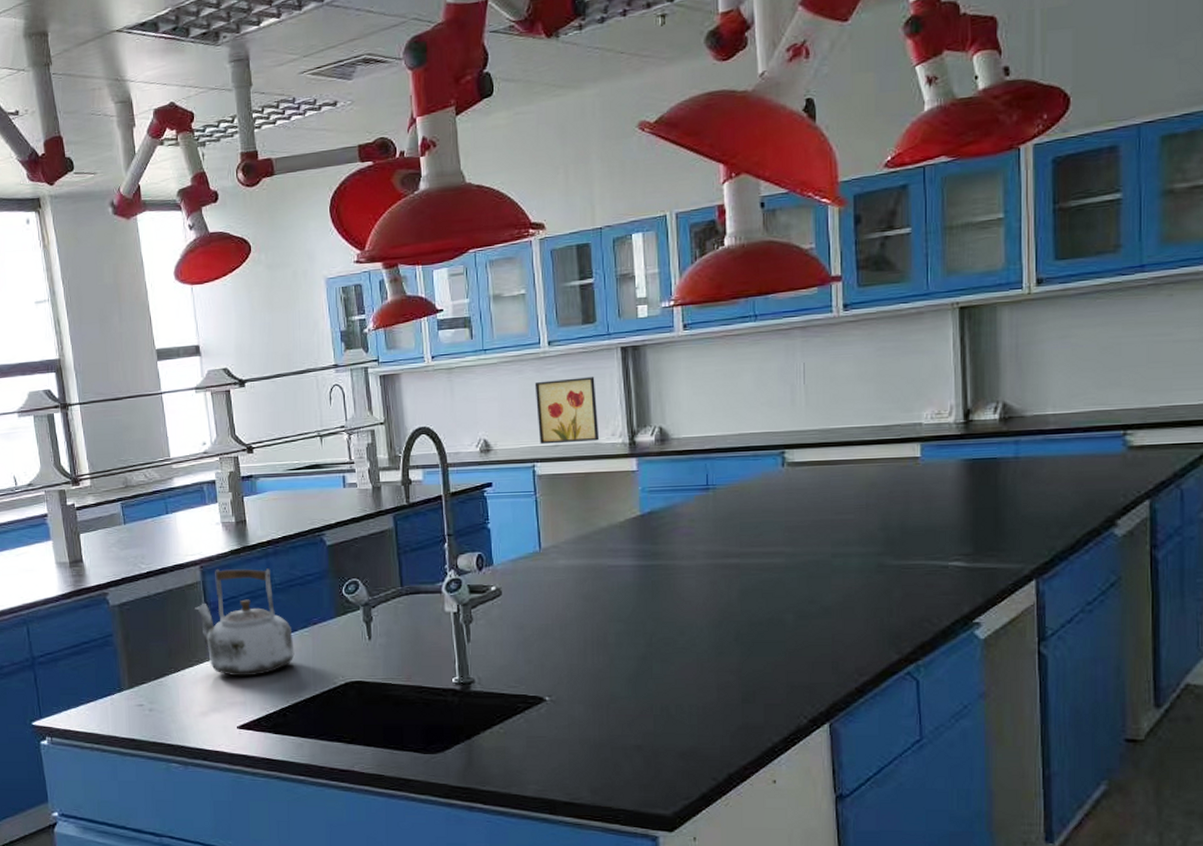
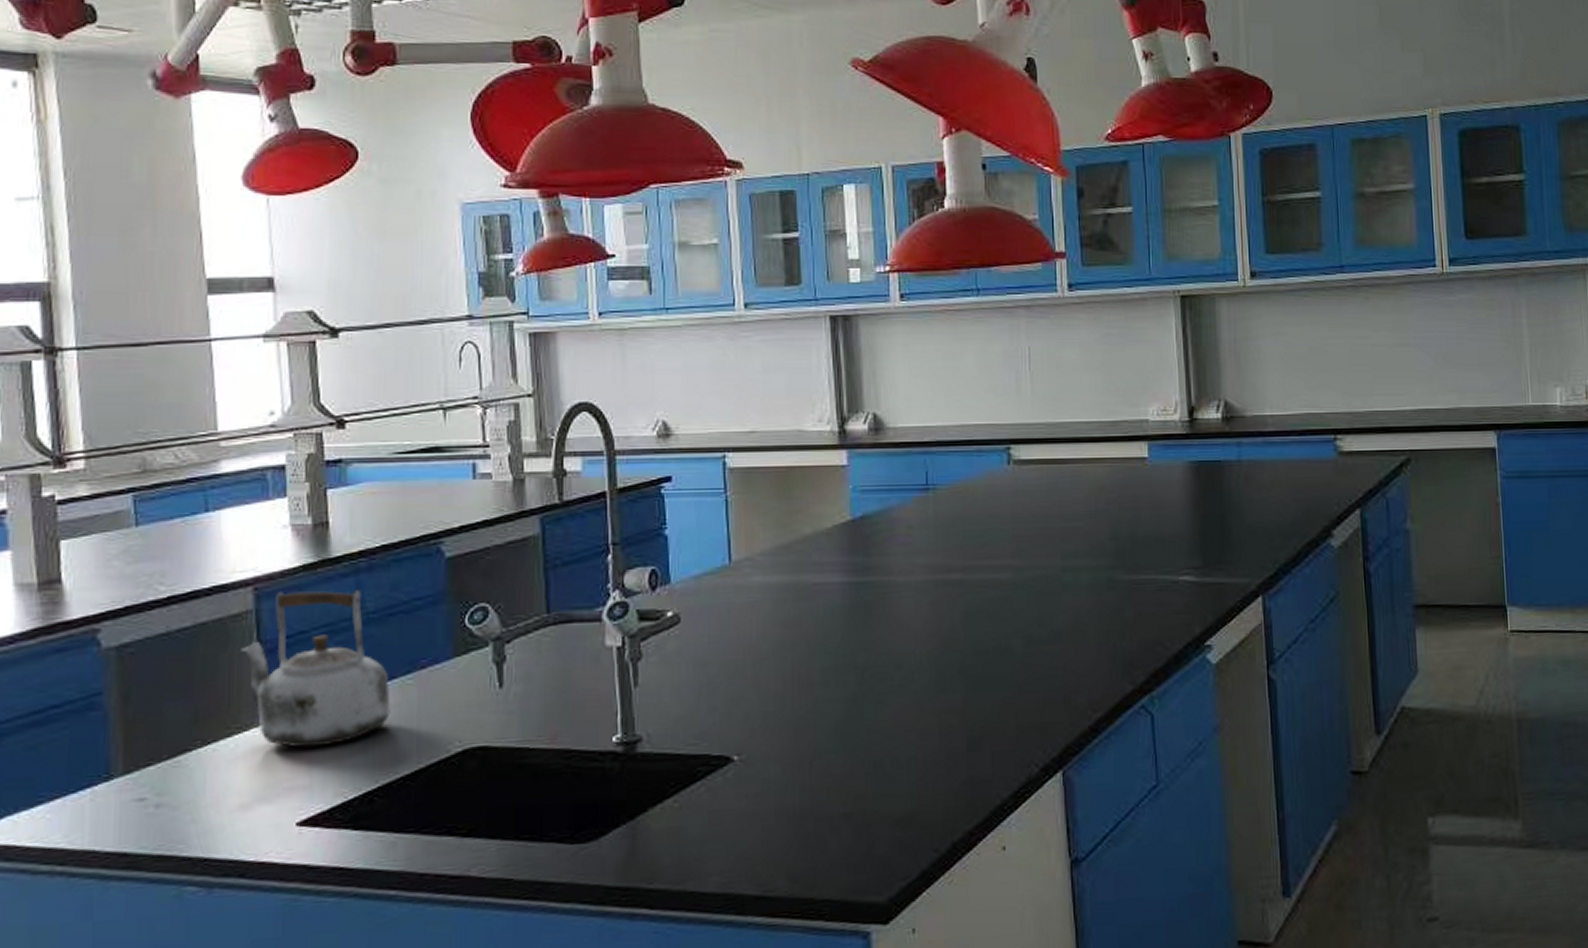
wall art: present [534,377,599,444] -> none [727,350,803,430]

